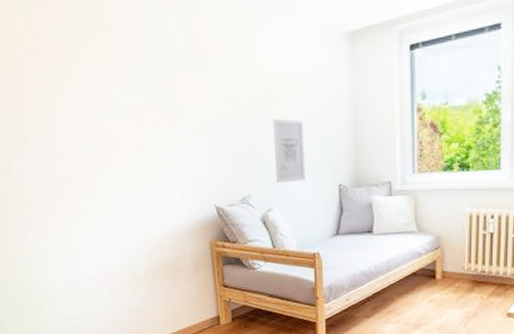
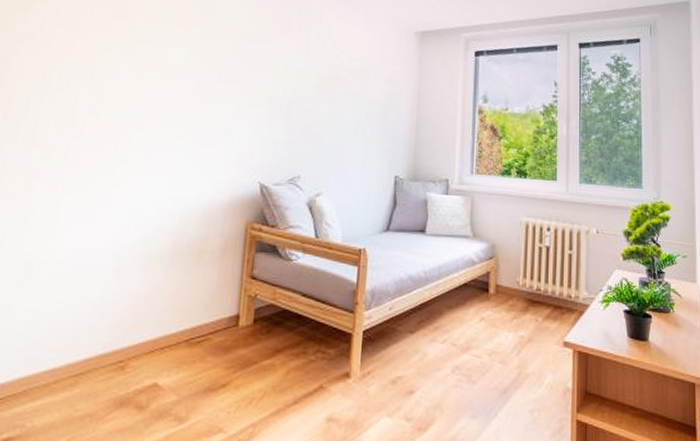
wall art: present [273,118,306,184] -> none [330,101,366,168]

